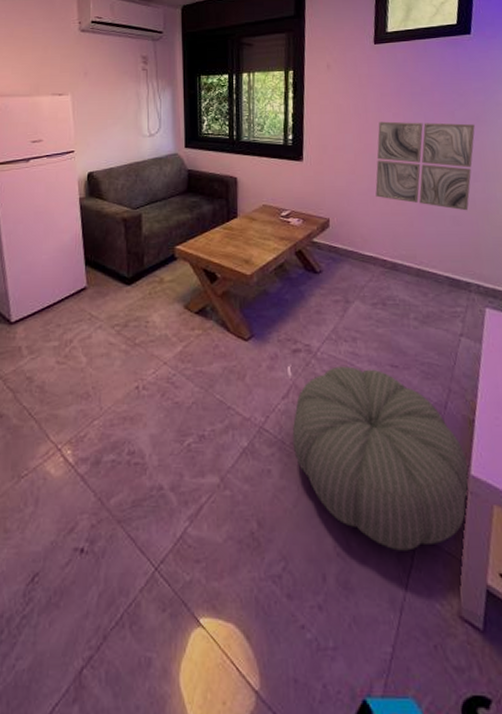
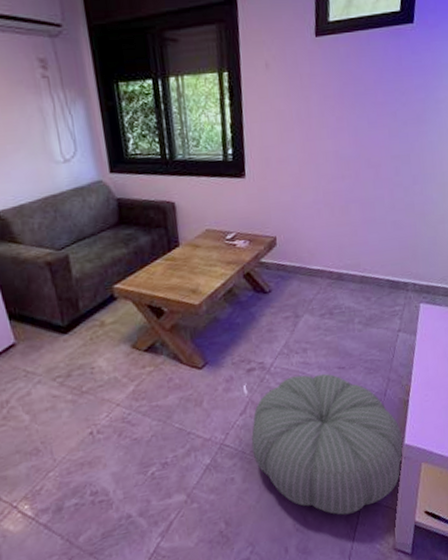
wall art: present [375,121,475,211] -> none [320,124,415,215]

